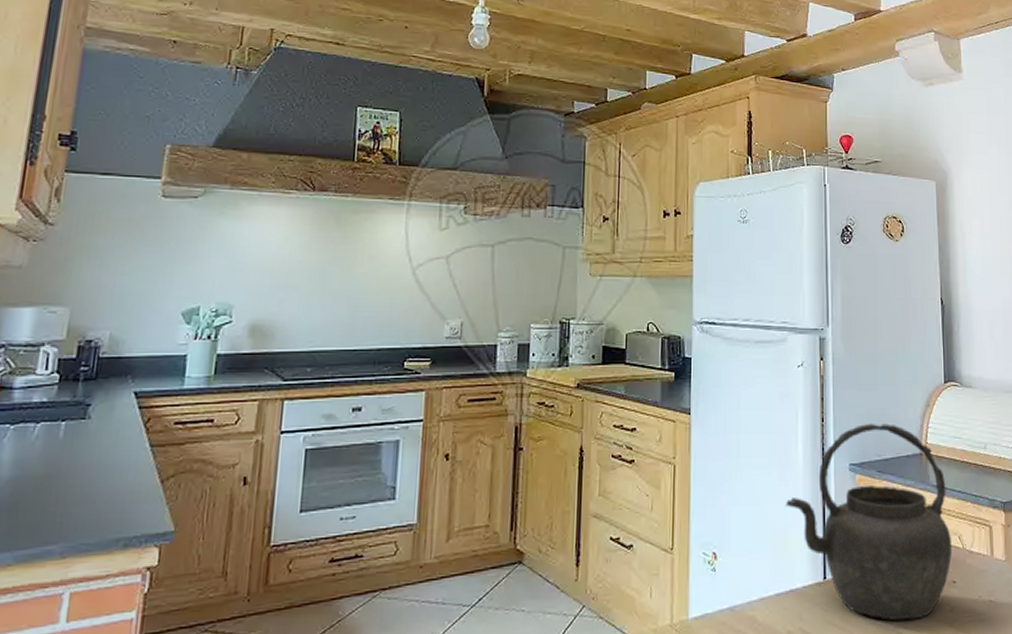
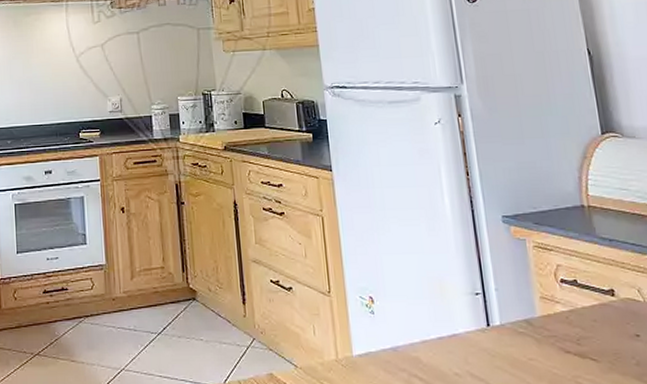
kettle: present [785,424,953,621] -> none [437,176,632,371]

